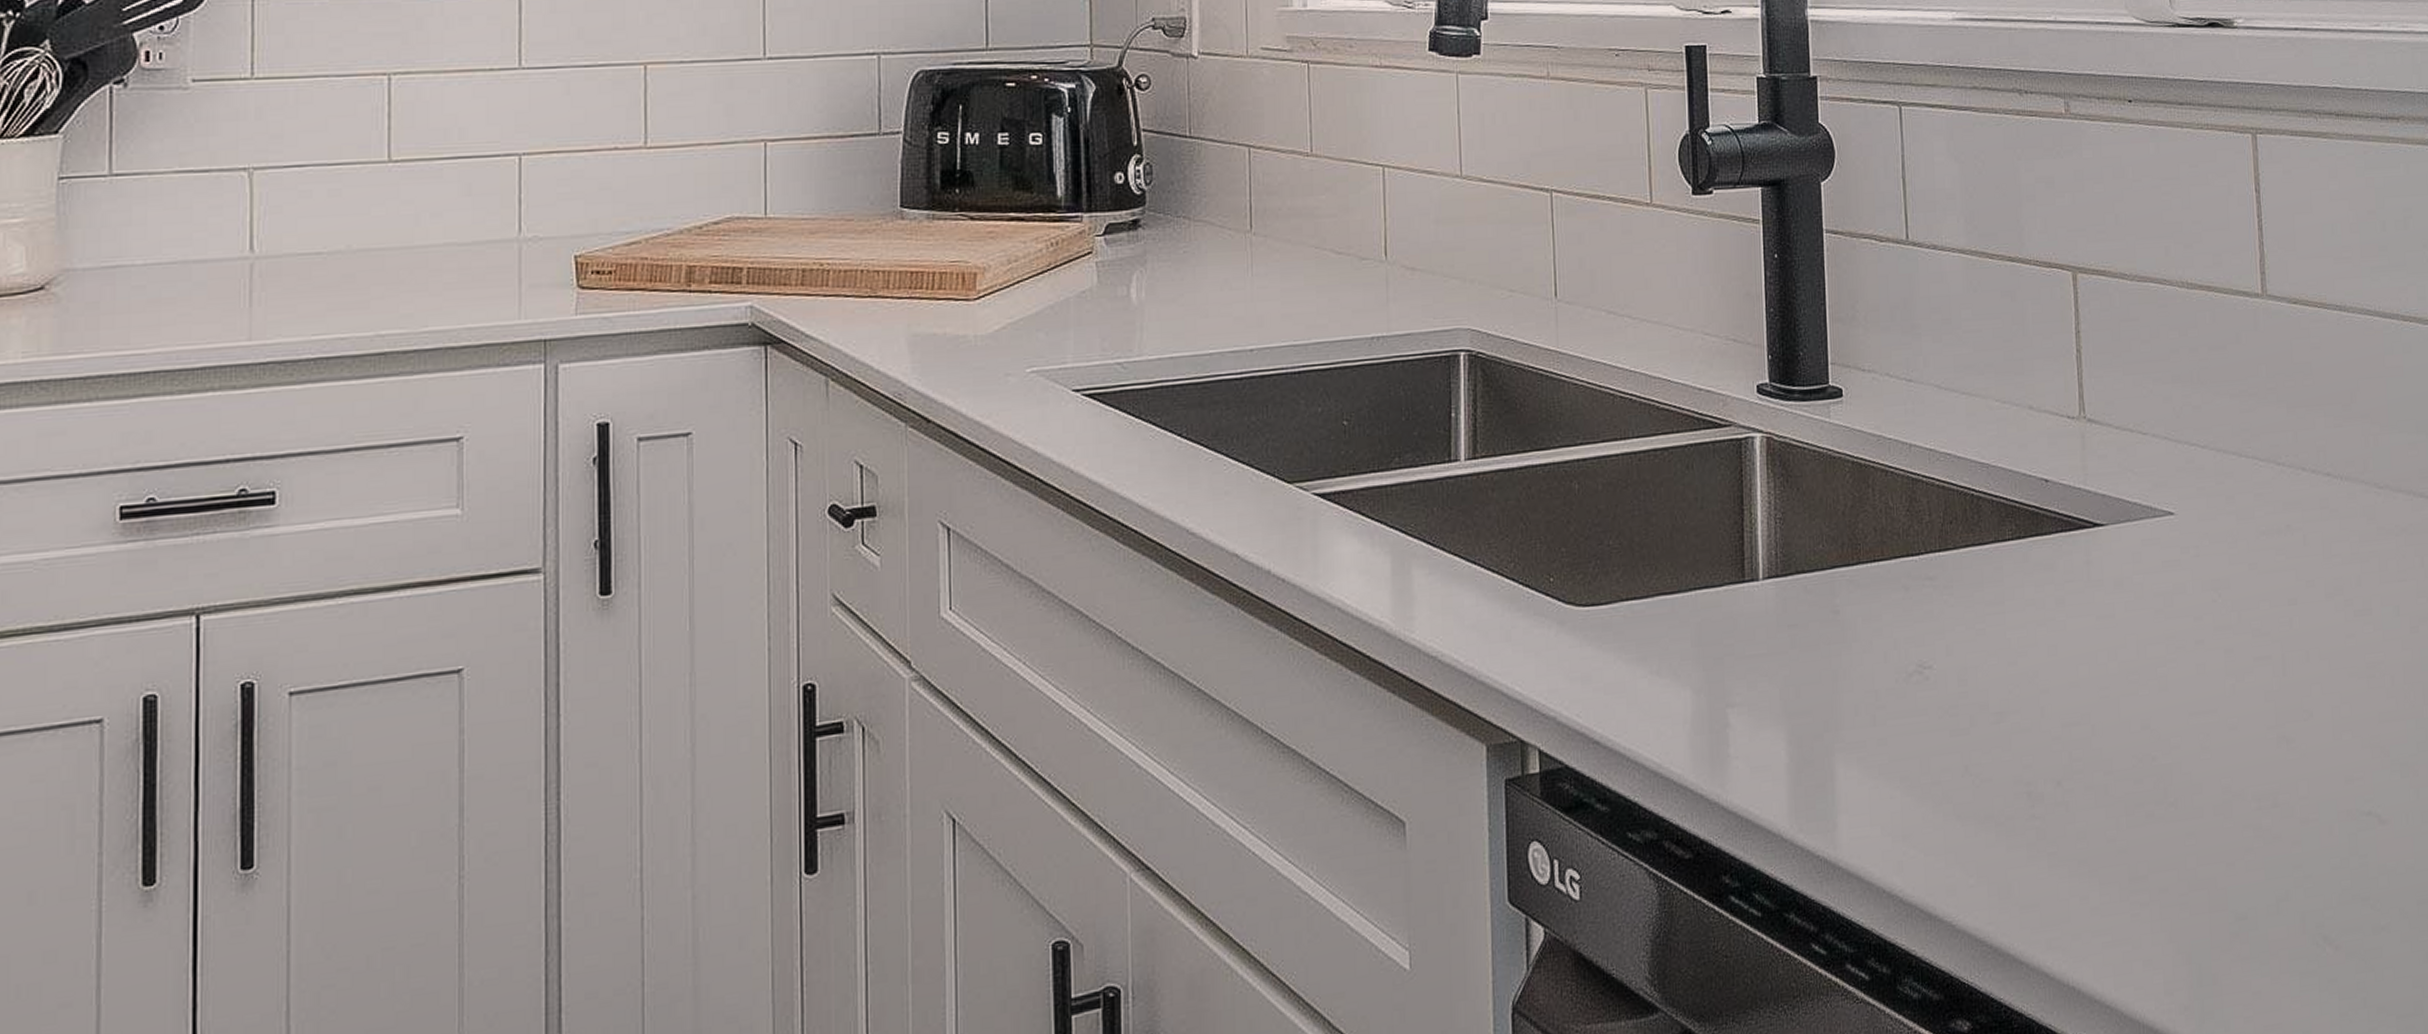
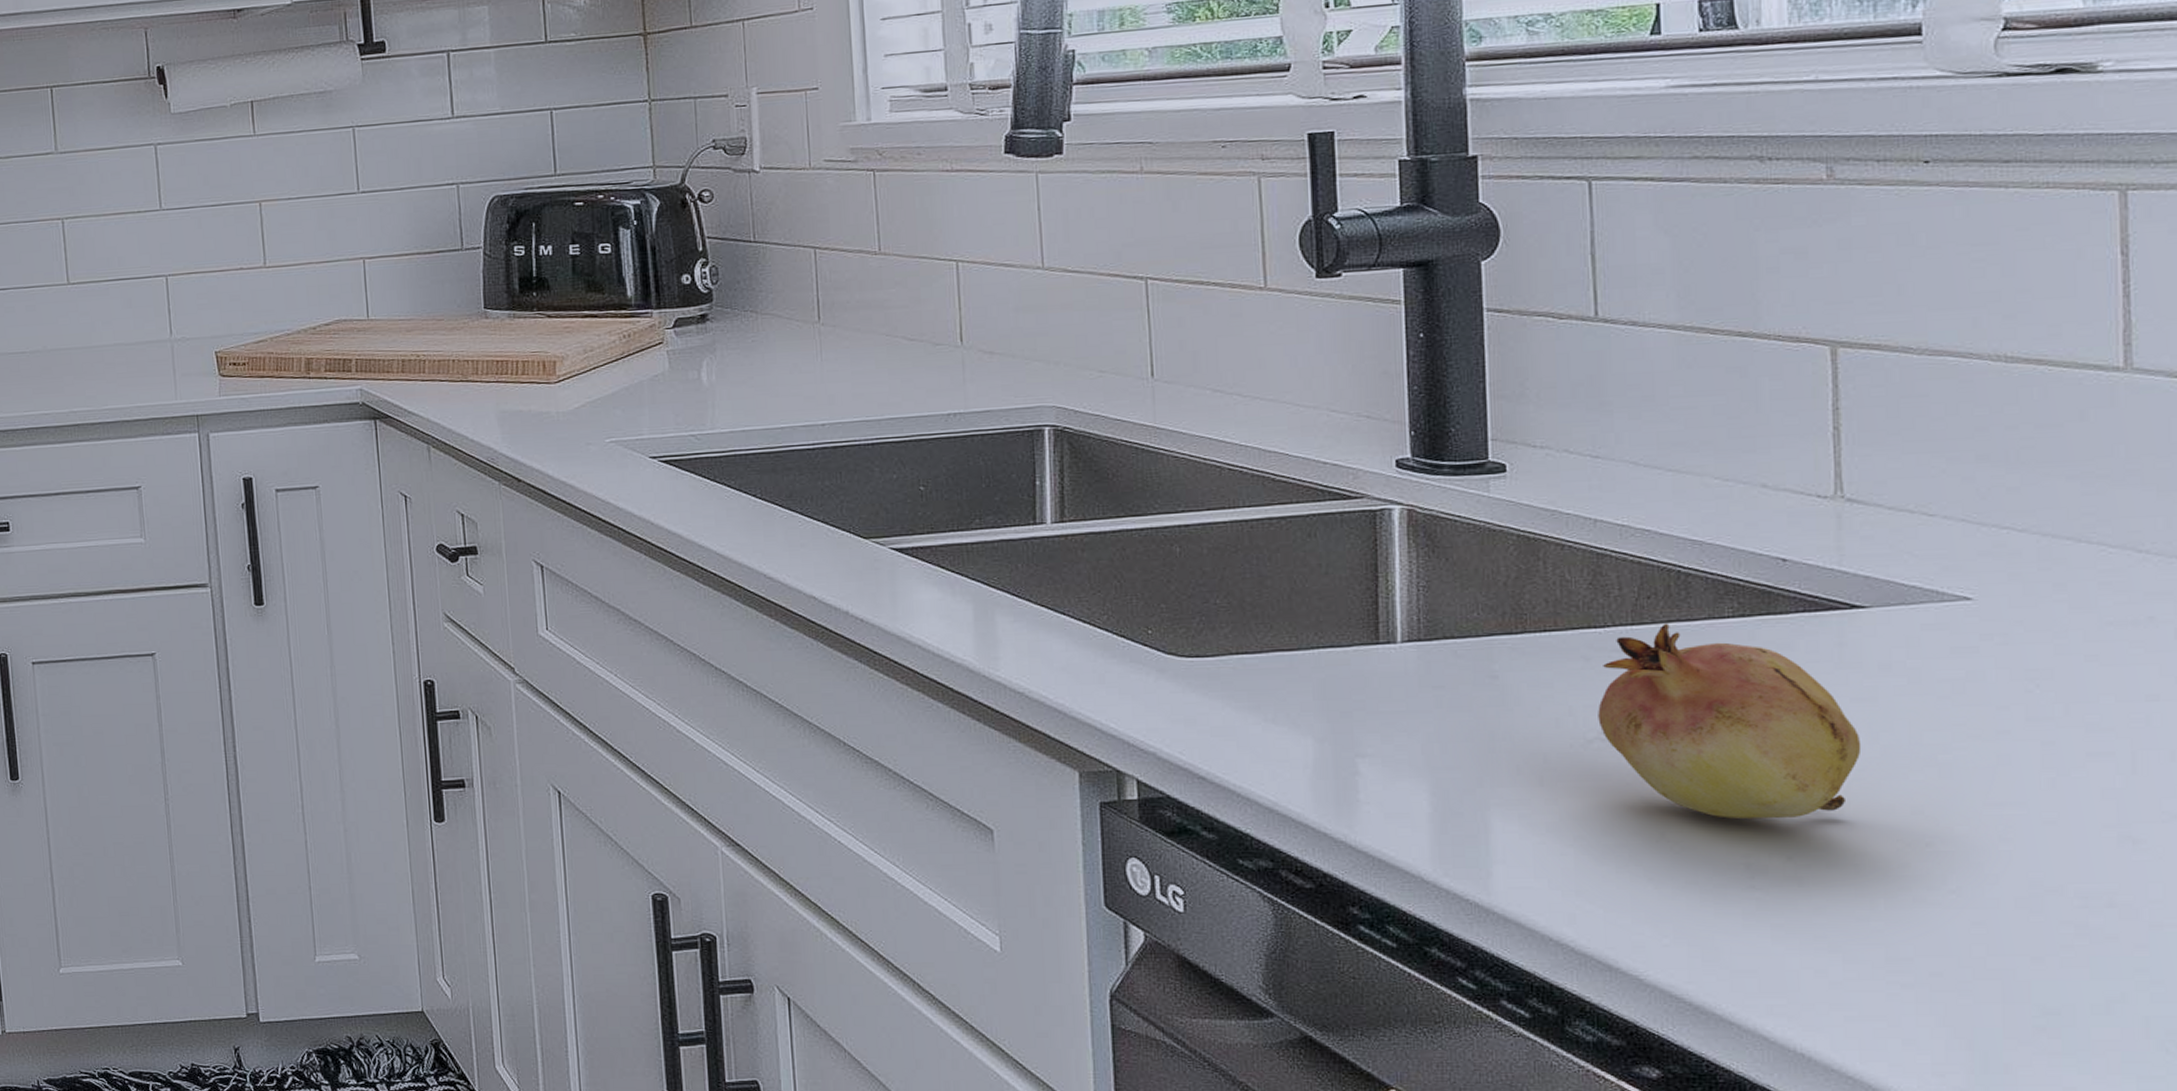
fruit: none [1916,548,2106,747] -> present [1598,623,1862,819]

